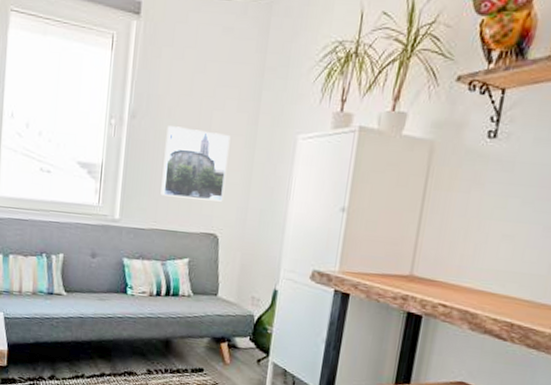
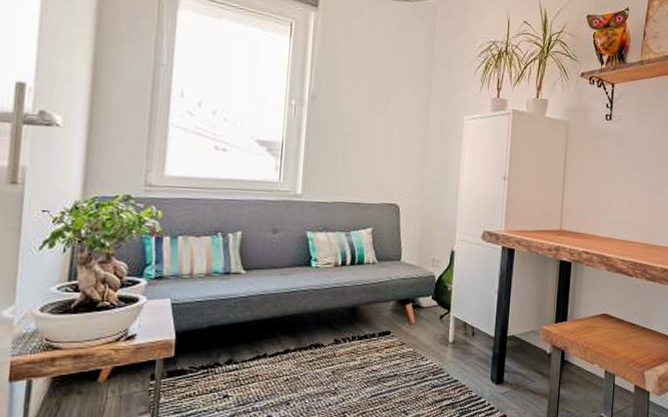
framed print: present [161,126,231,202] -> none [343,107,406,175]

